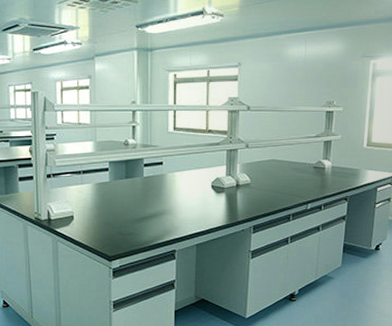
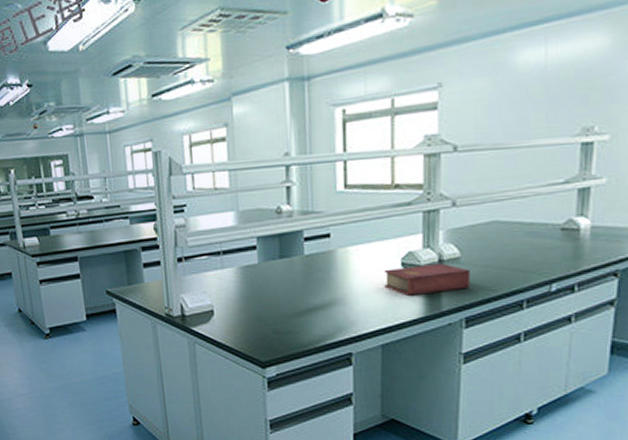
book: none [199,186,257,209] -> present [384,263,471,296]

